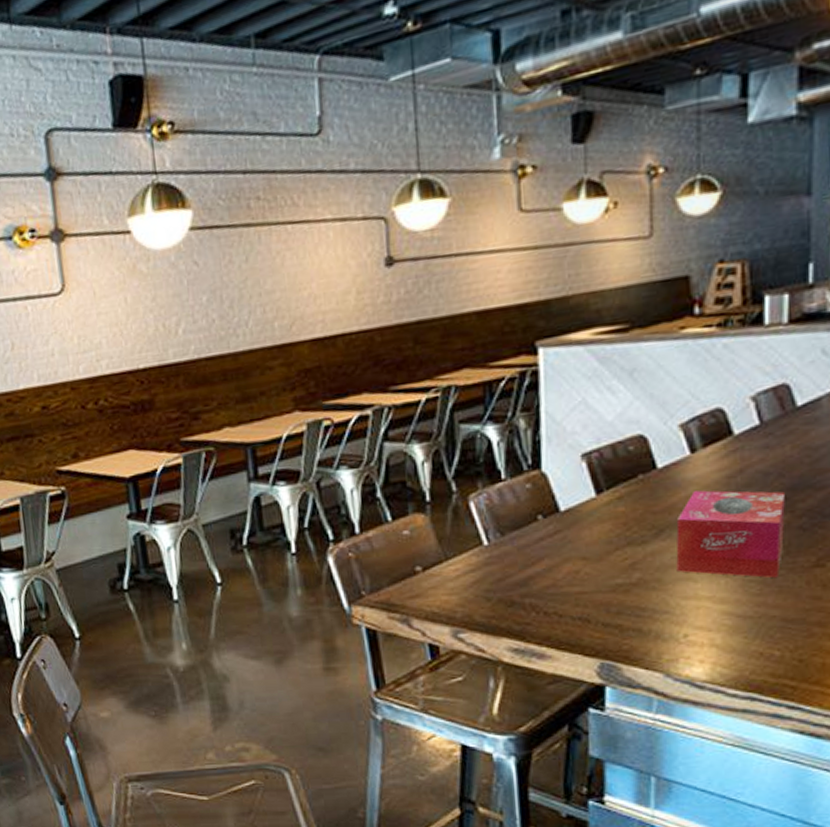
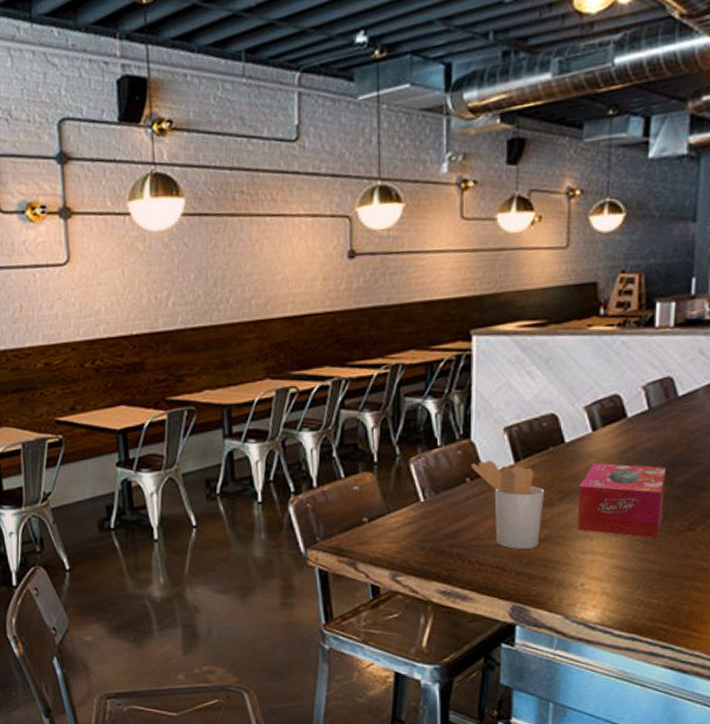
utensil holder: none [542,493,635,597] -> present [470,460,545,549]

